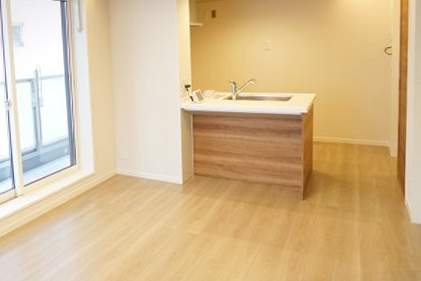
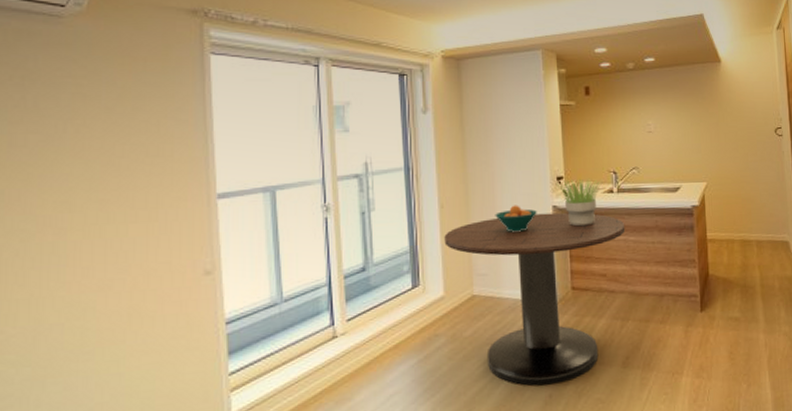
dining table: none [95,114,241,245] -> present [444,212,626,386]
fruit bowl: none [134,106,168,128] -> present [495,205,537,232]
potted plant: none [185,88,223,126] -> present [557,179,602,227]

